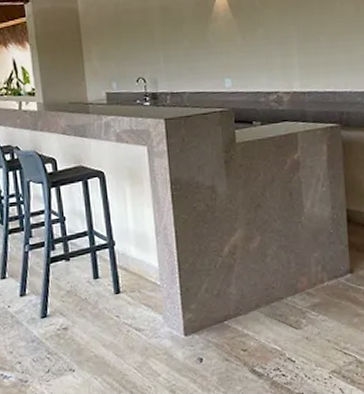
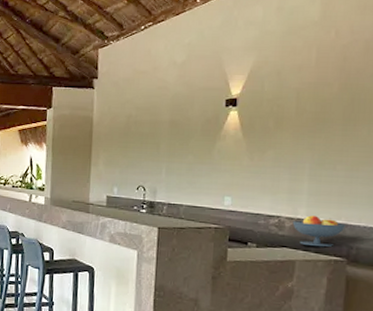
fruit bowl: none [289,87,335,117] -> present [292,215,346,247]

